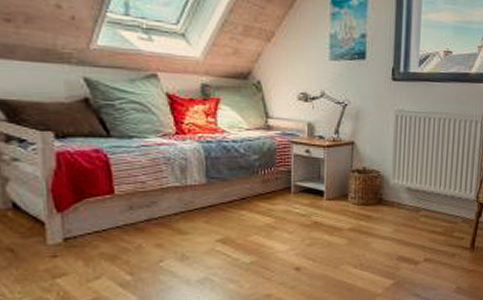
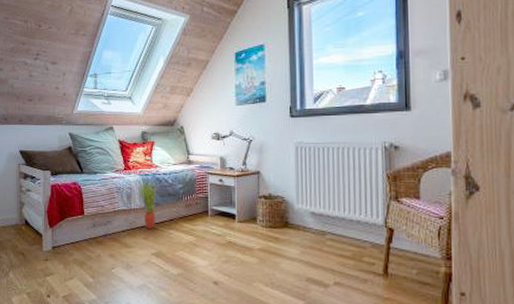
potted plant: none [199,148,227,210] -> present [139,180,159,229]

